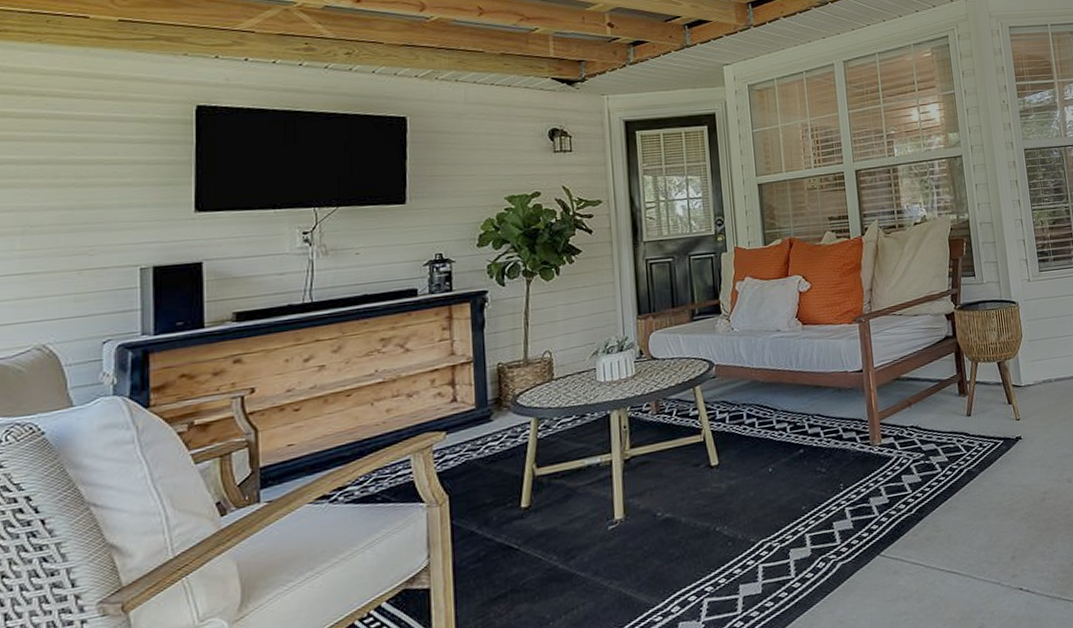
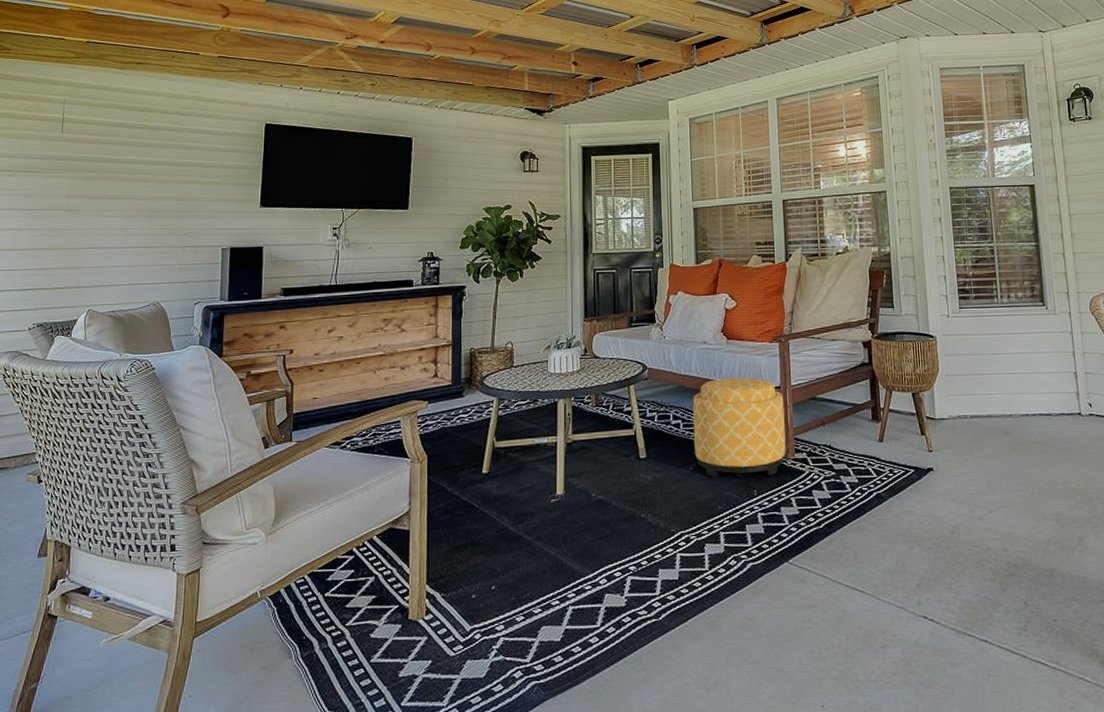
ottoman: none [768,363,872,476] -> present [692,377,786,477]

